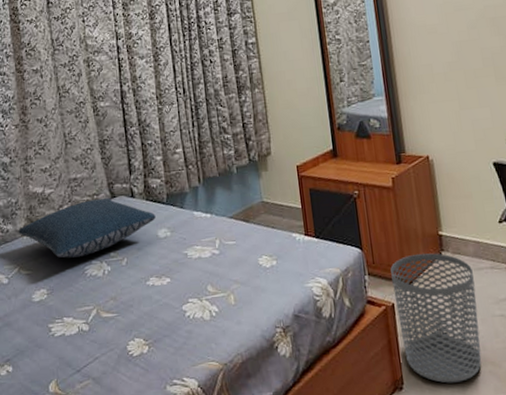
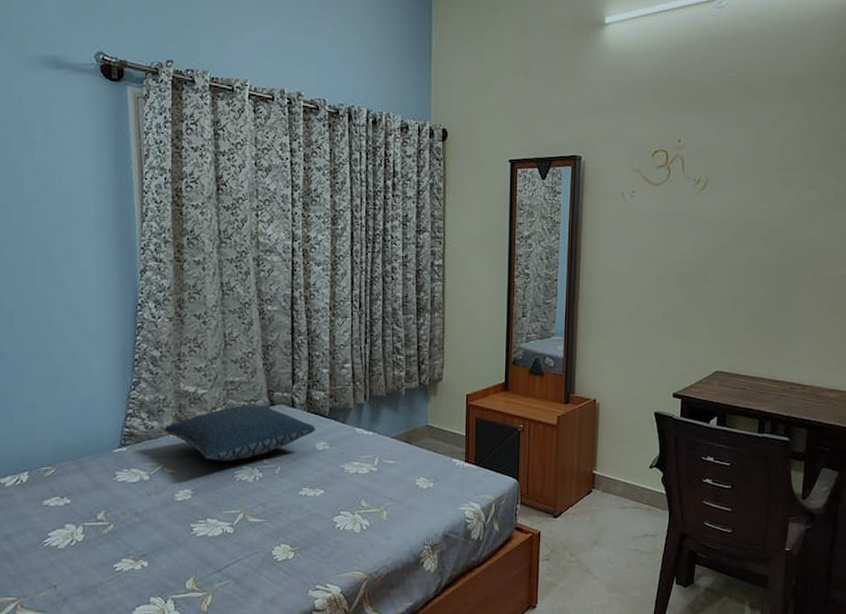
waste bin: present [390,253,482,384] -> none [542,490,618,605]

